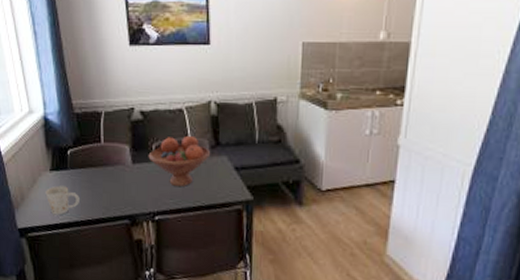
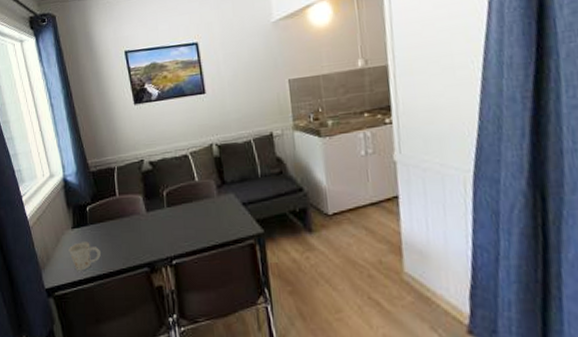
fruit bowl: present [148,135,210,186] -> none [160,178,217,228]

